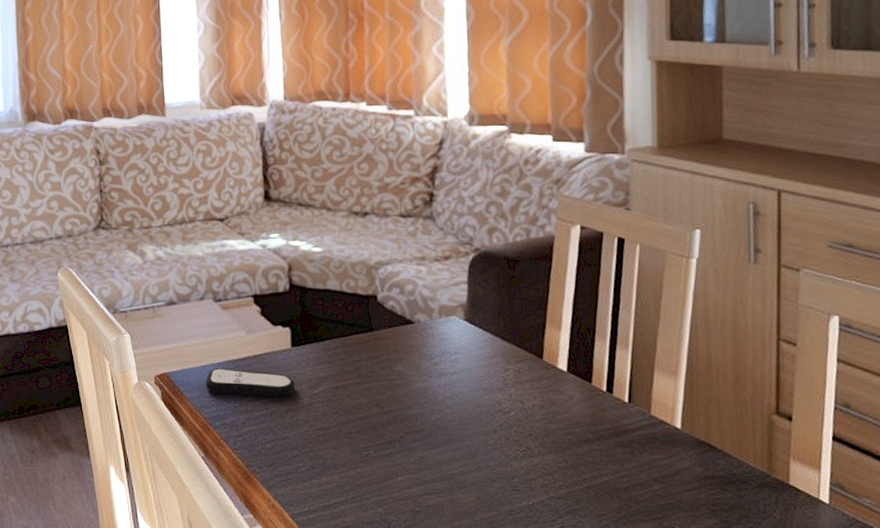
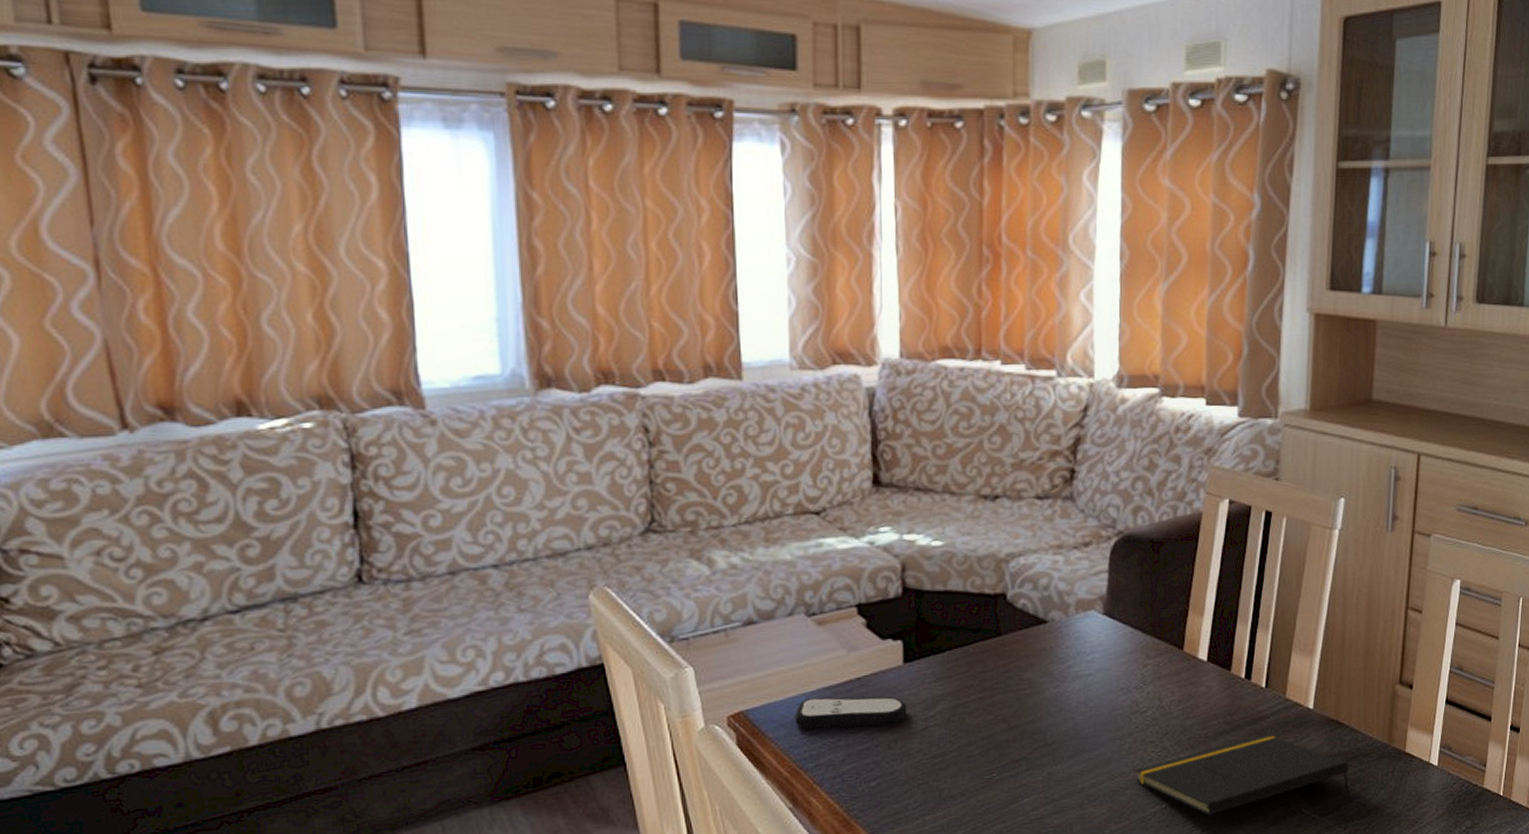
notepad: none [501,447,729,519] -> present [1135,734,1350,816]

